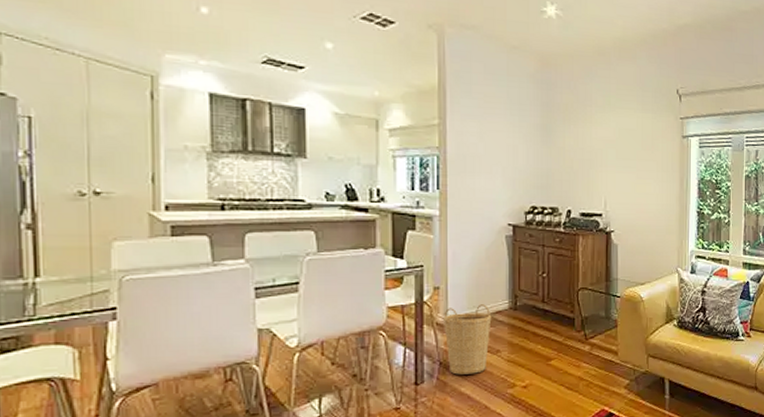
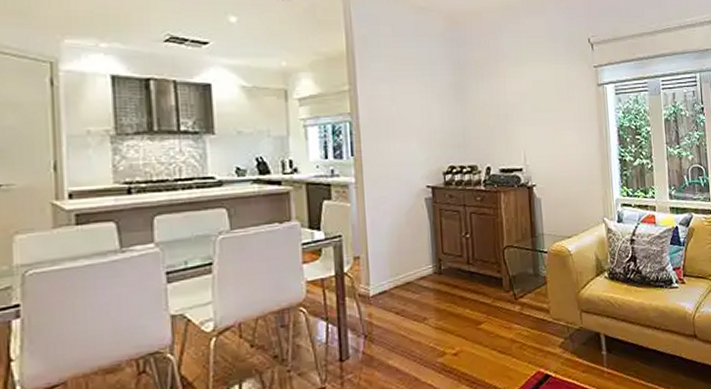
basket: present [444,304,492,375] -> none [366,271,416,347]

